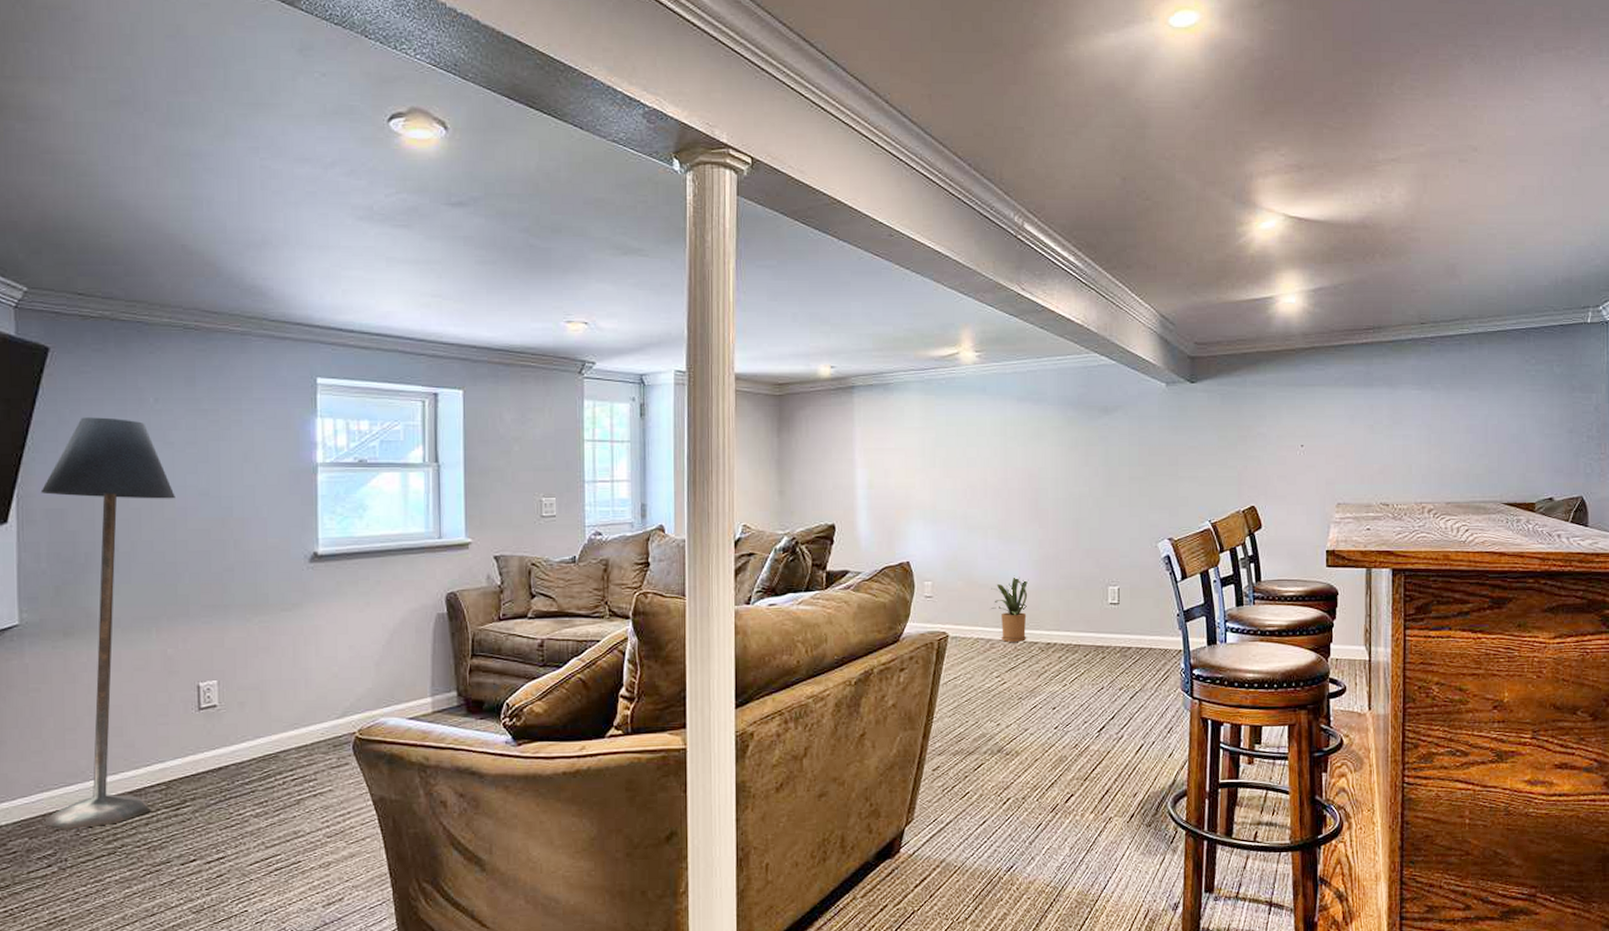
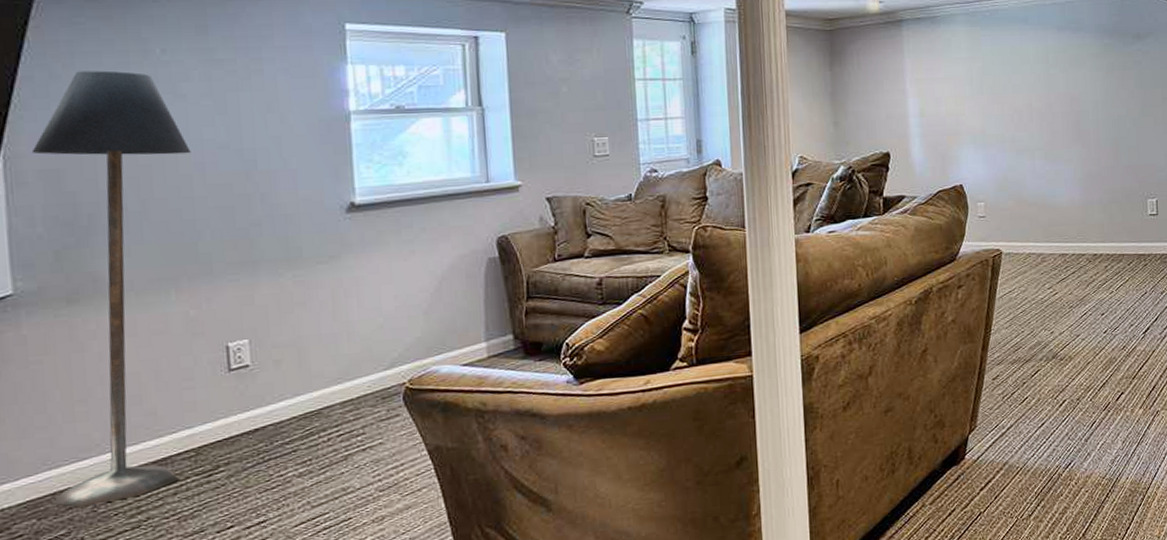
house plant: present [991,575,1028,643] -> none [1040,193,1075,256]

